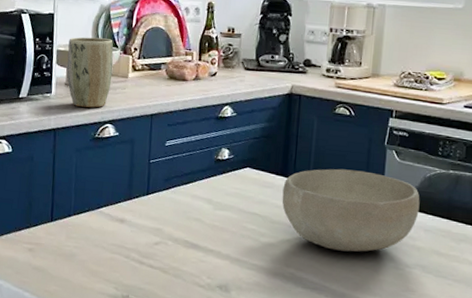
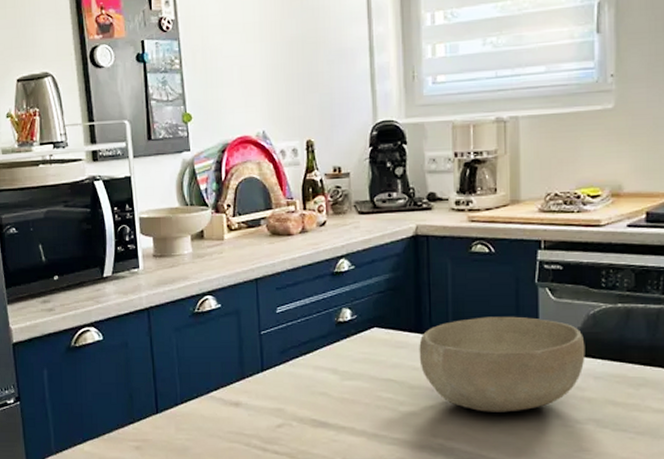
plant pot: present [67,37,114,108] -> none [151,198,206,279]

